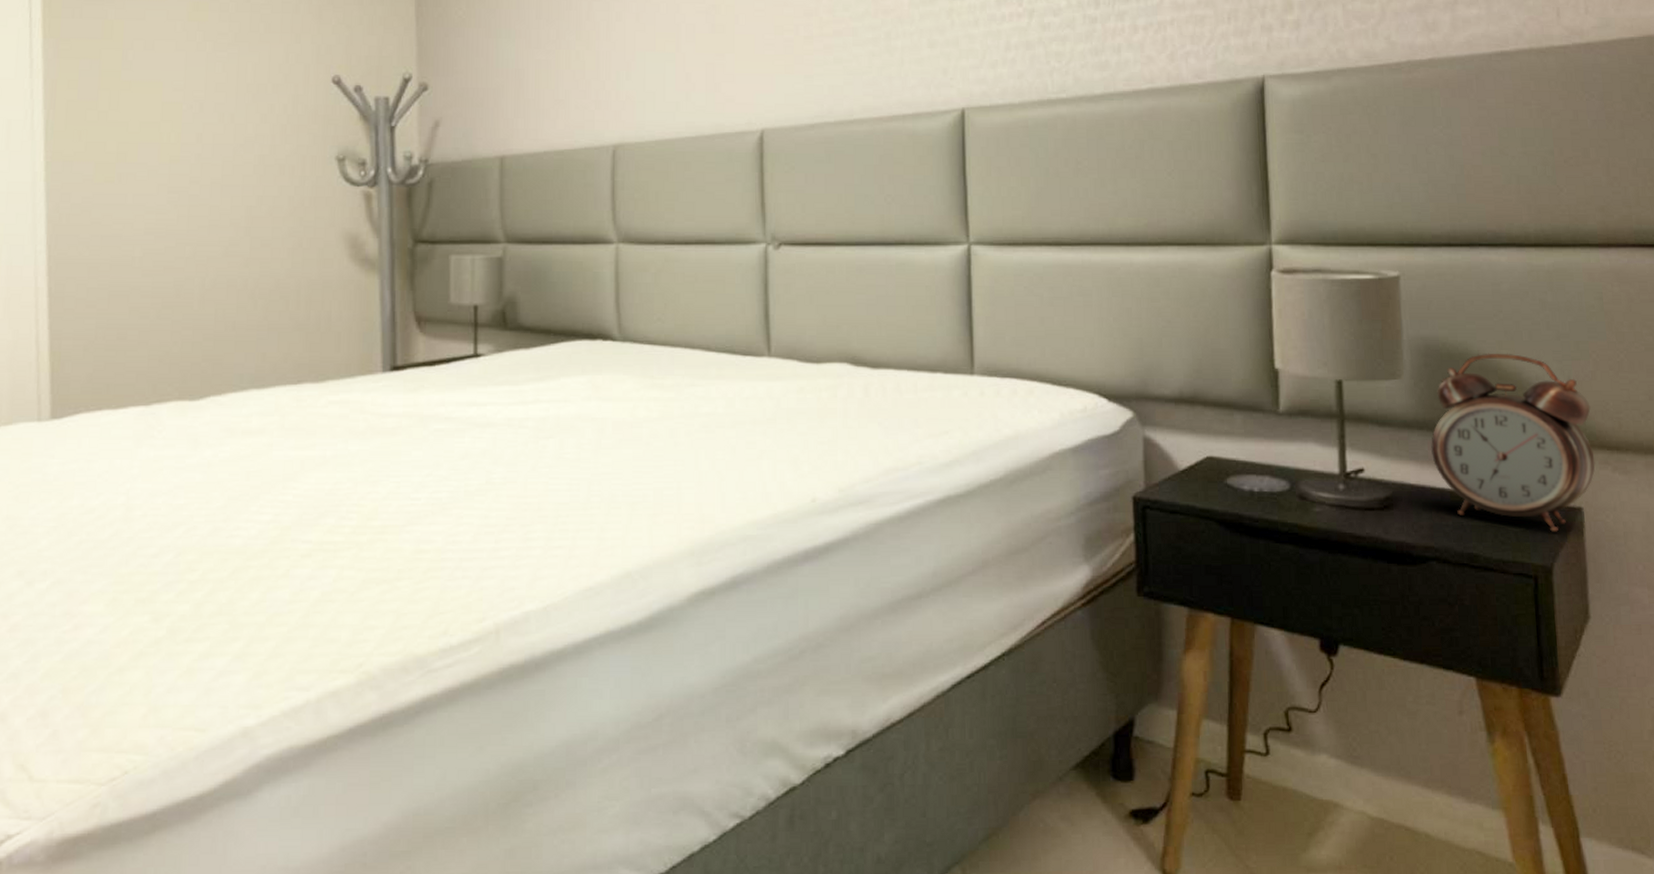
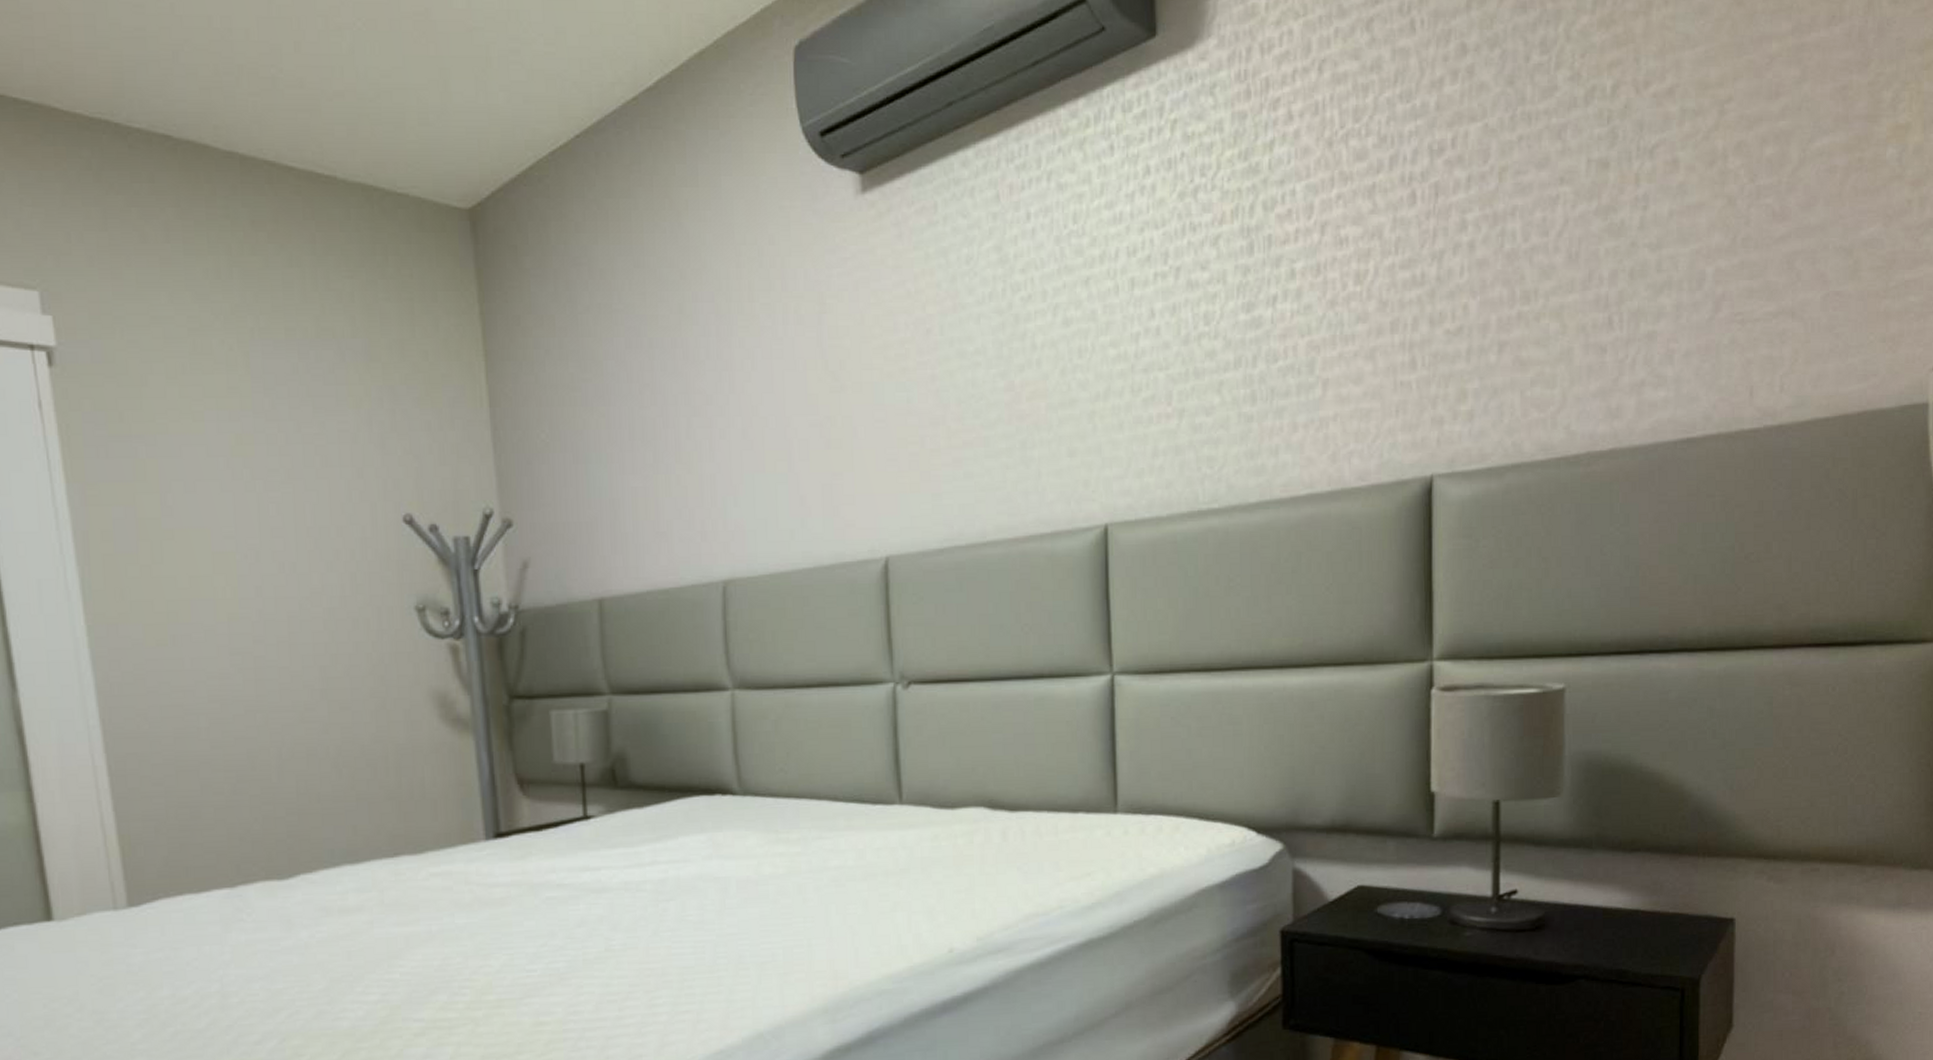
alarm clock: present [1431,353,1595,533] -> none [1587,764,1751,945]

